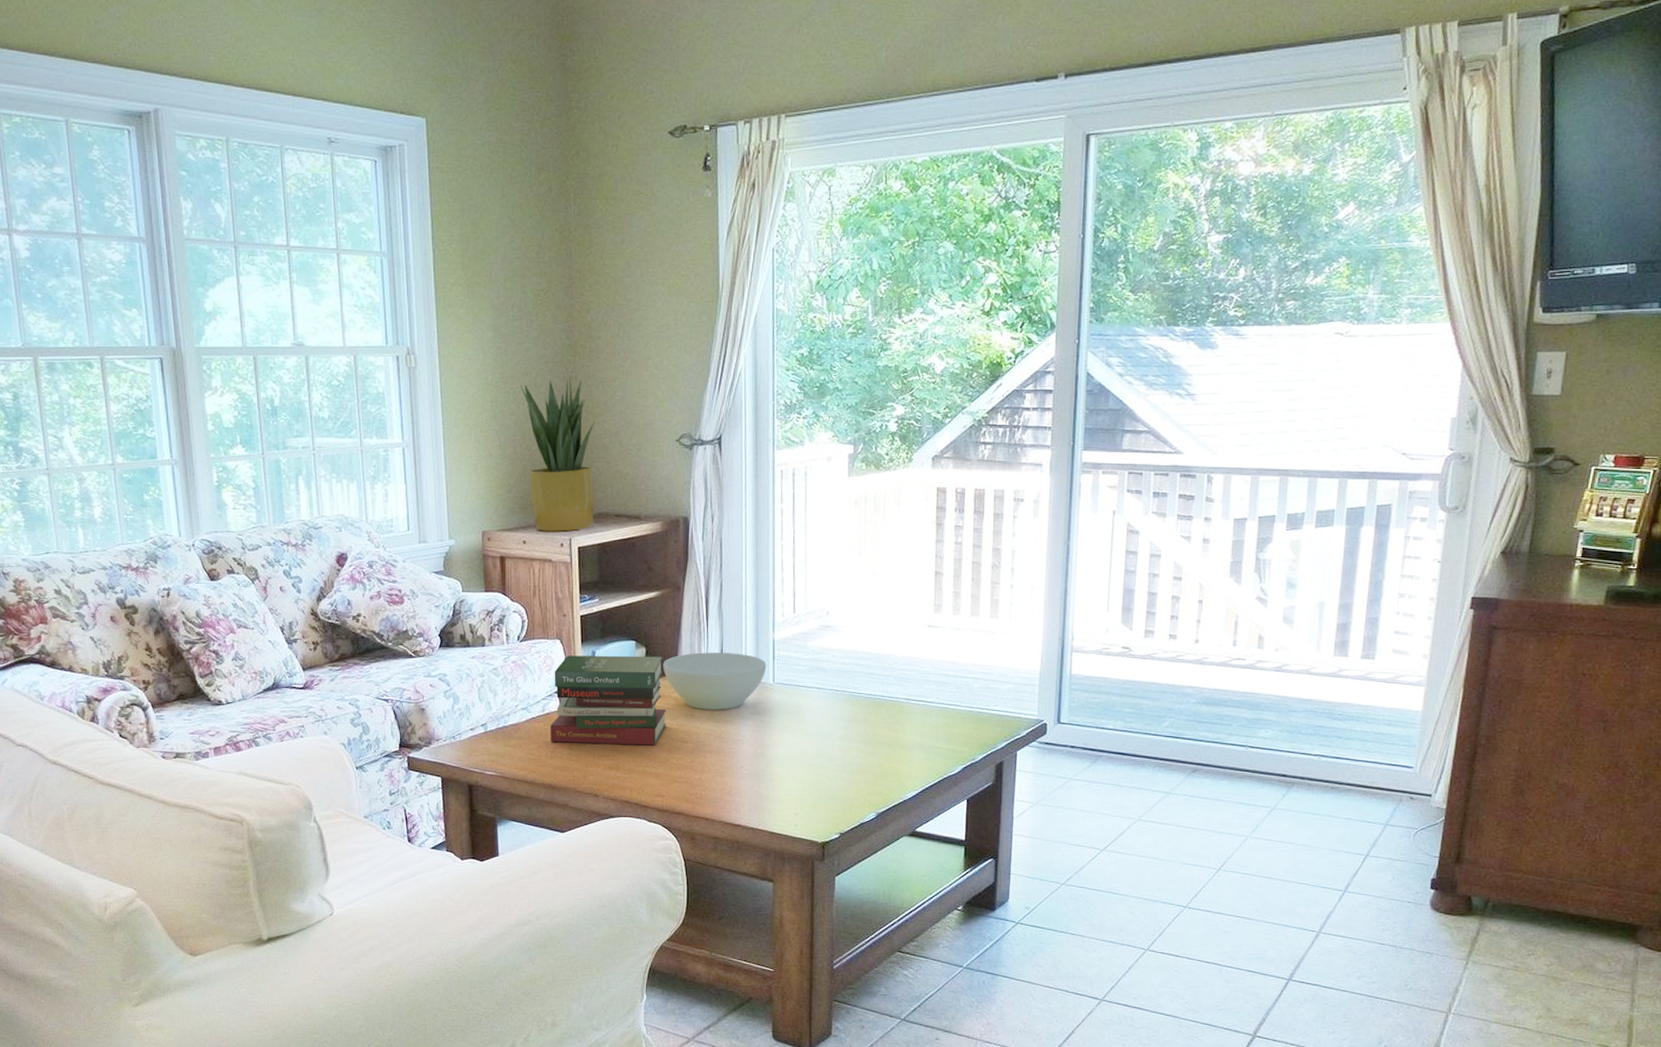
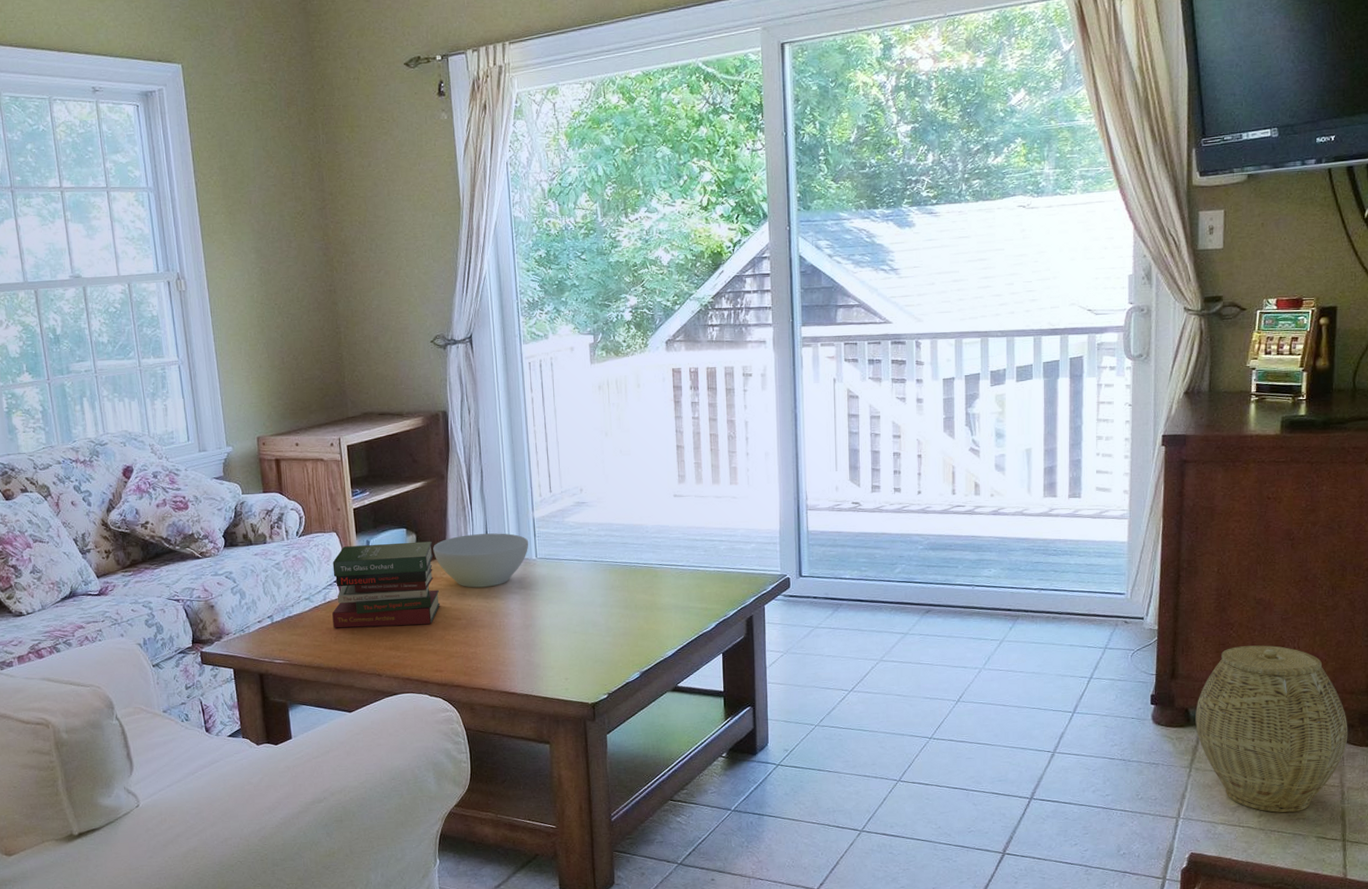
planter: present [521,377,596,532] -> none [284,290,360,433]
woven basket: none [1477,833,1647,1017] -> present [1195,645,1348,813]

